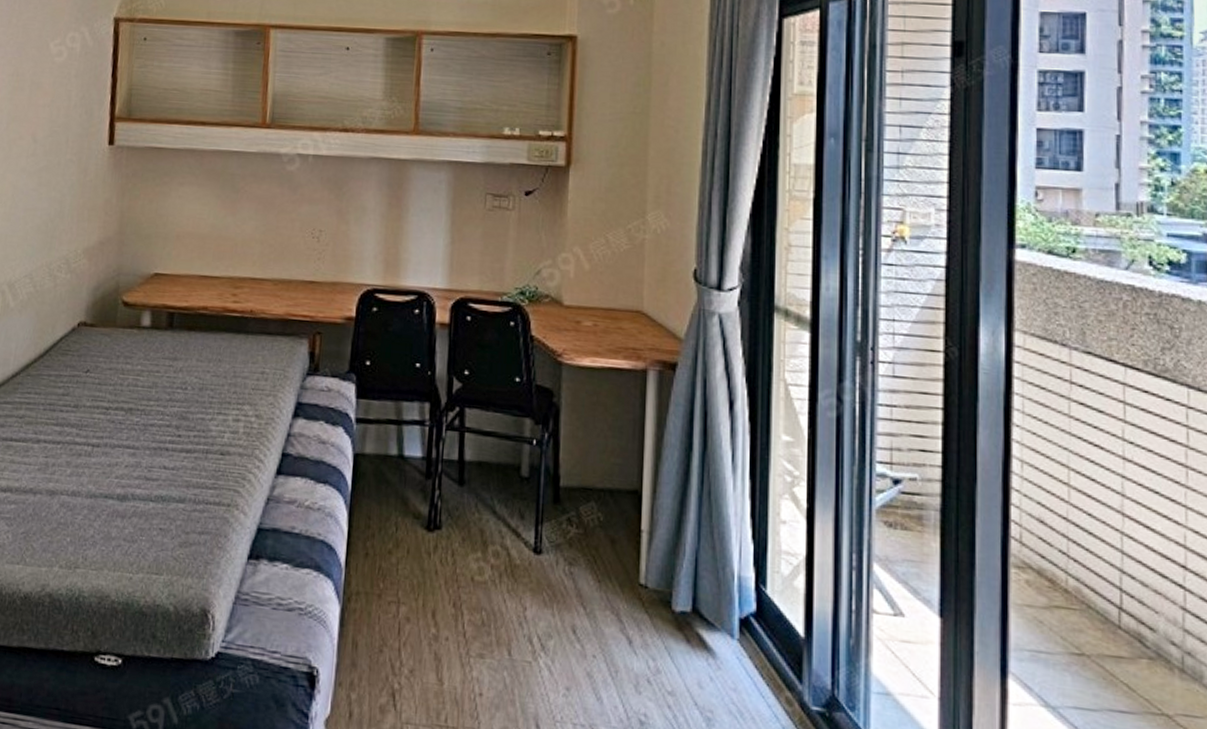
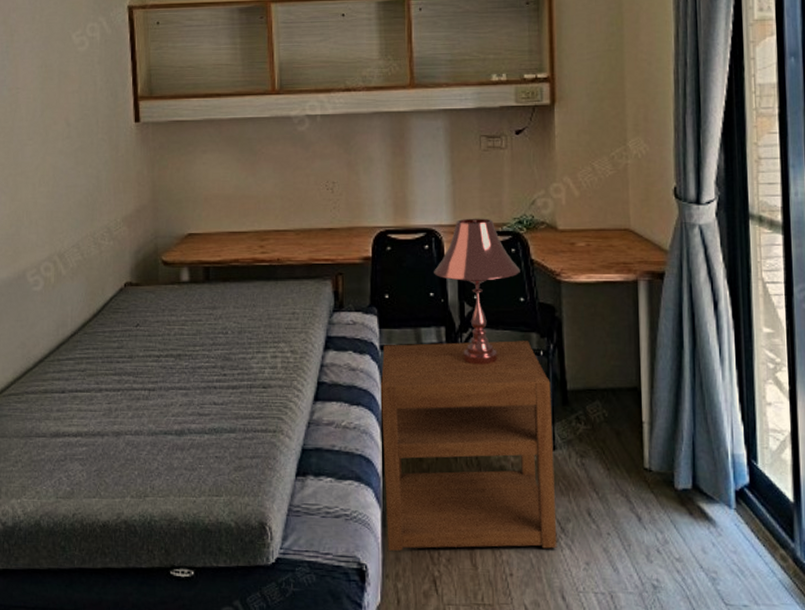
nightstand: none [344,417,542,669] -> present [380,340,557,551]
table lamp: none [422,283,518,450] -> present [434,218,520,365]

